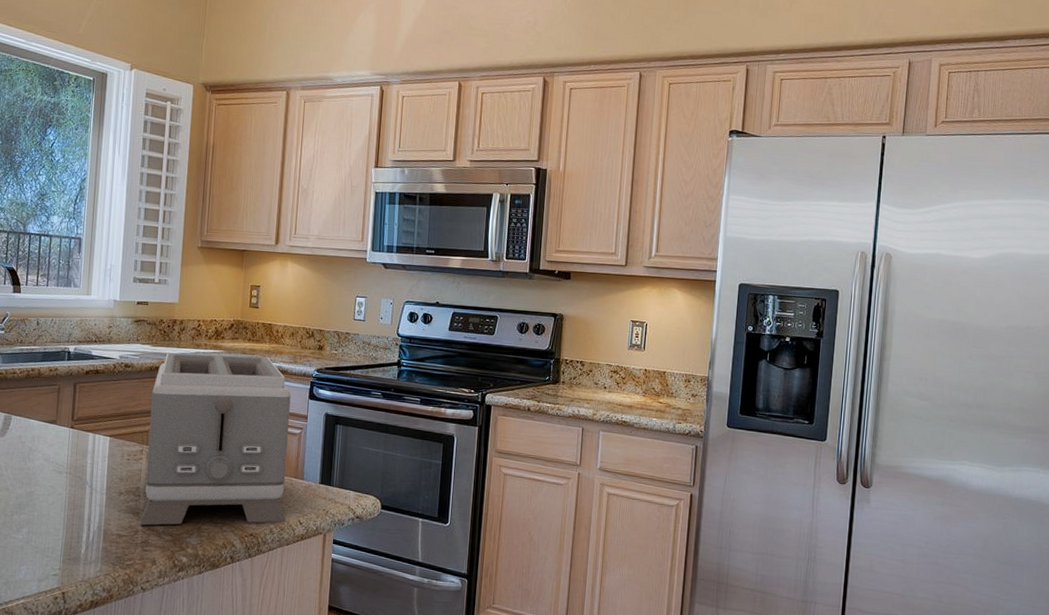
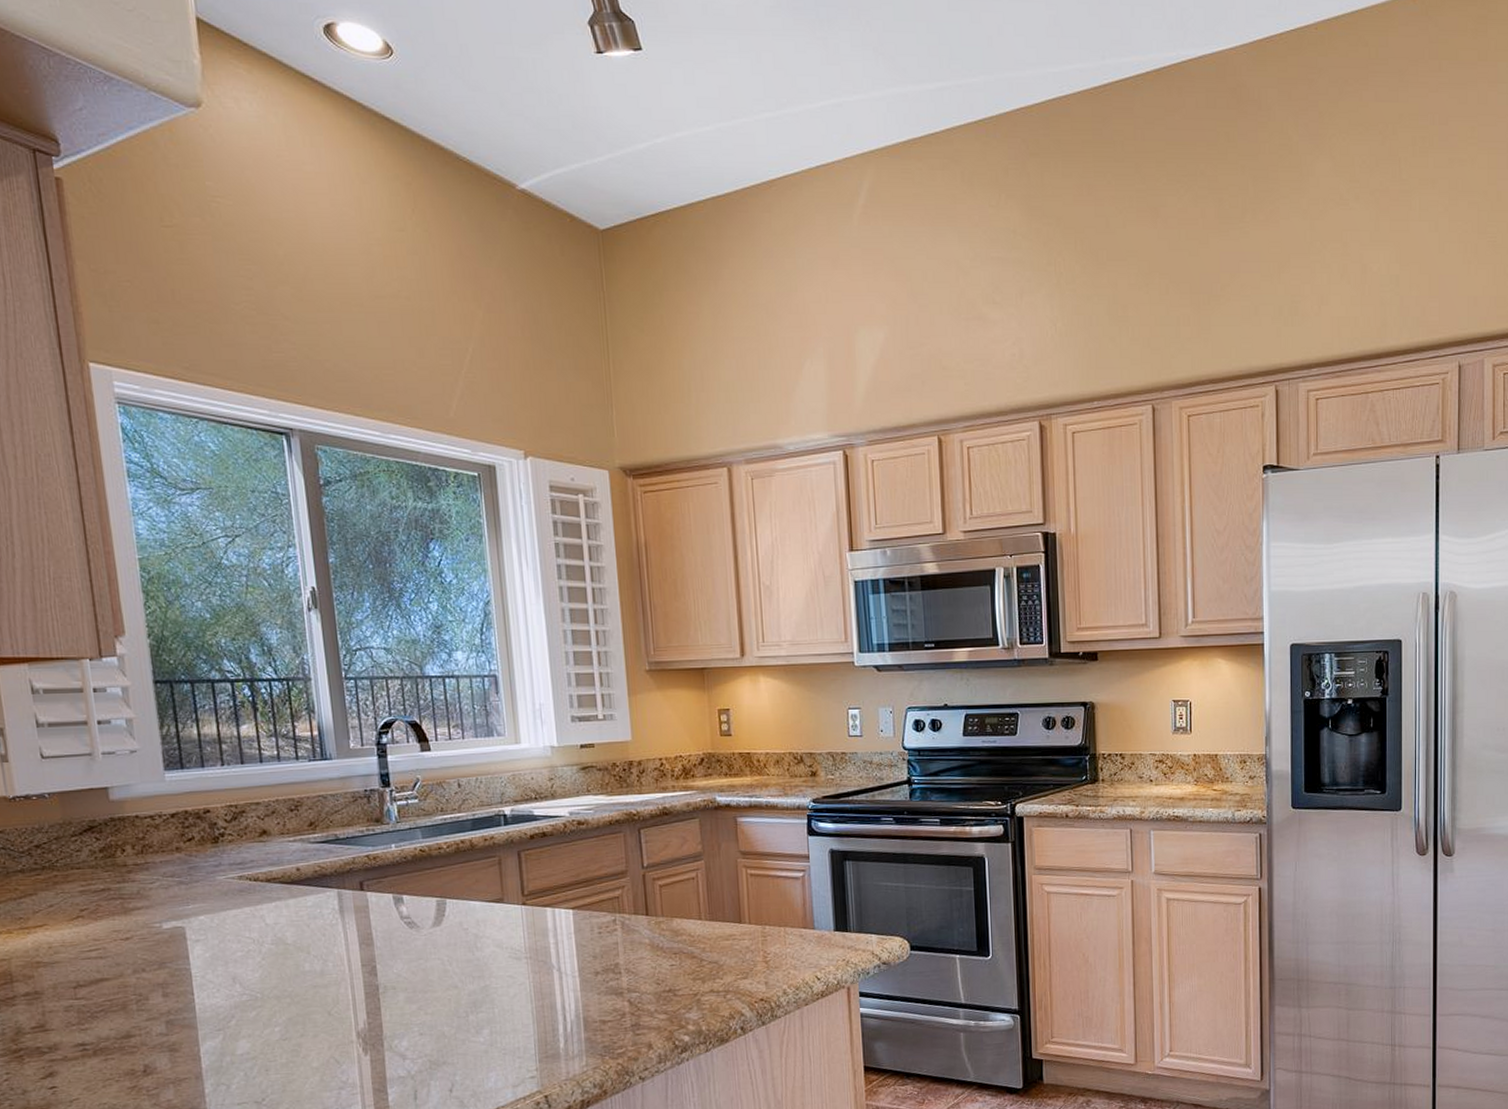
toaster: present [140,353,291,526] -> none [616,792,801,1007]

